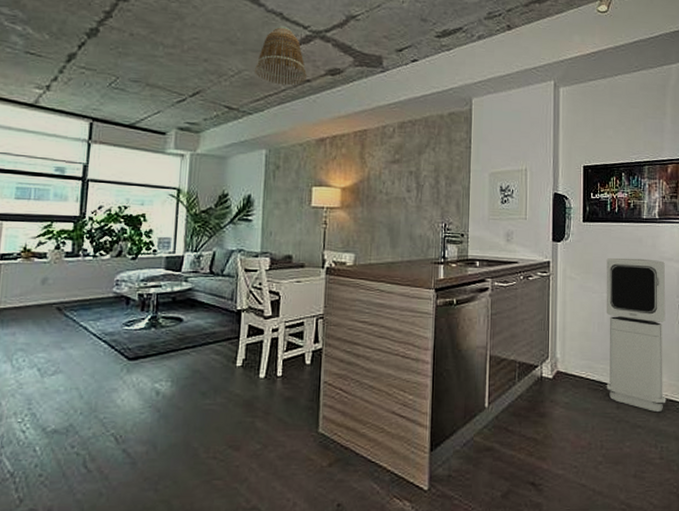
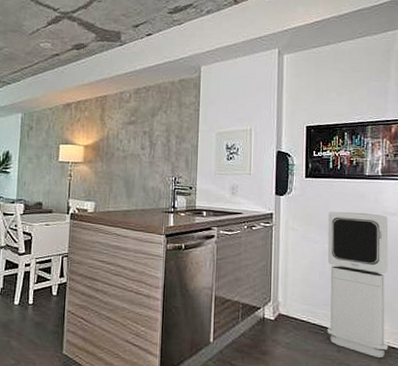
lamp shade: present [254,26,307,86] -> none [12,9,57,59]

